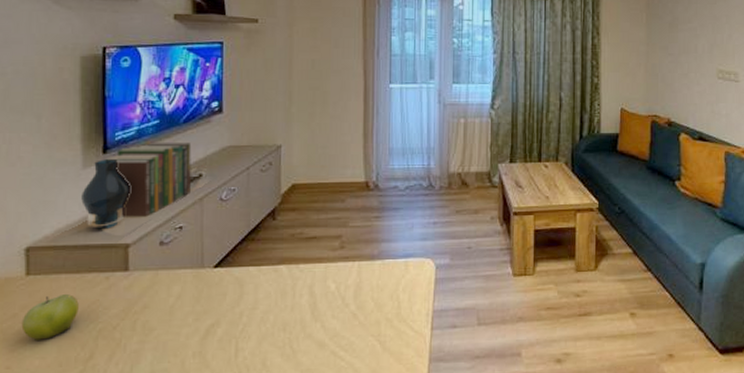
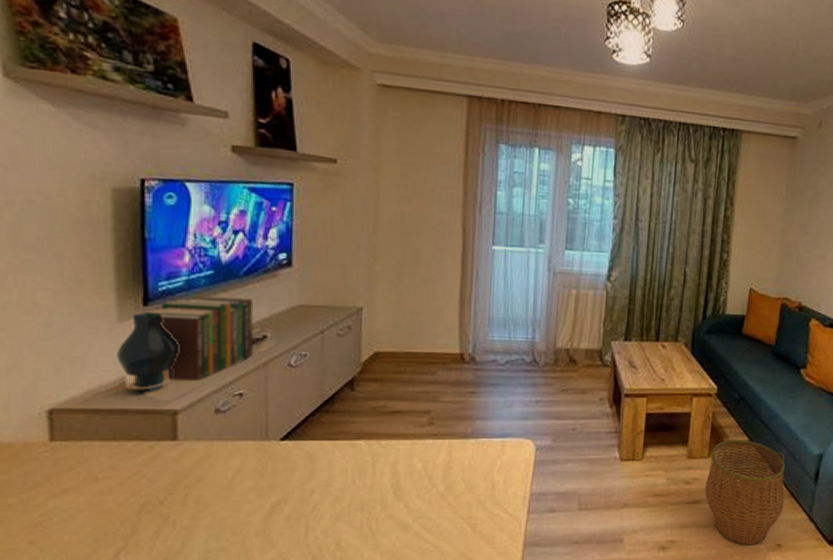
fruit: present [21,294,79,342] -> none [46,464,117,515]
basket: none [595,252,672,357] -> present [705,440,786,546]

